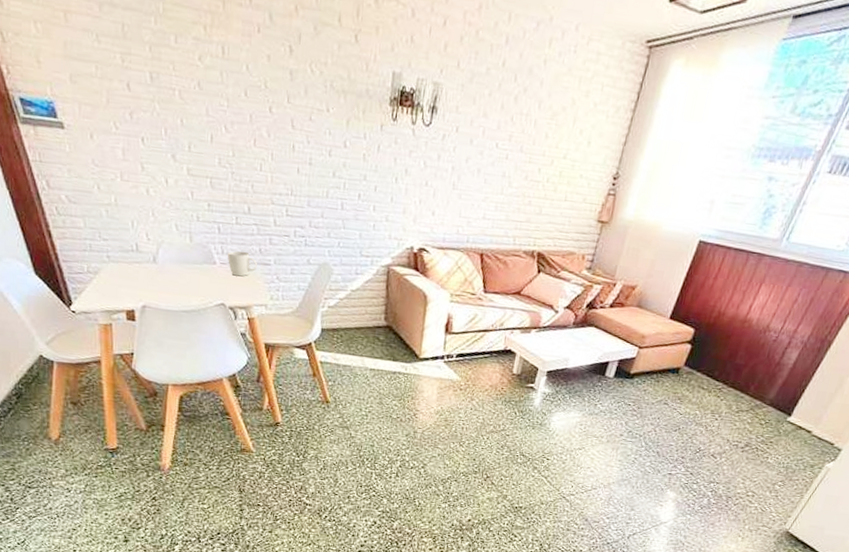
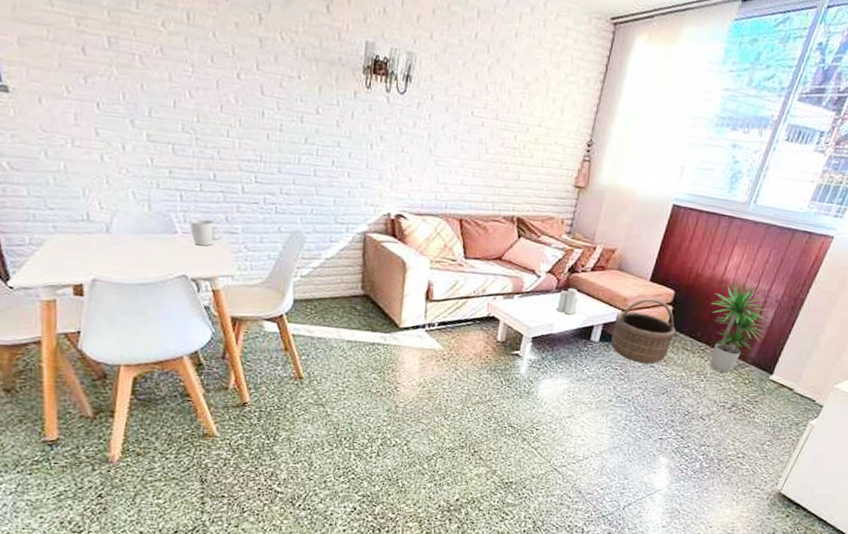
candle: none [573,323,596,351] -> present [557,287,579,315]
basket: none [625,336,693,402] -> present [611,298,676,364]
potted plant: none [726,322,791,413] -> present [710,282,768,373]

